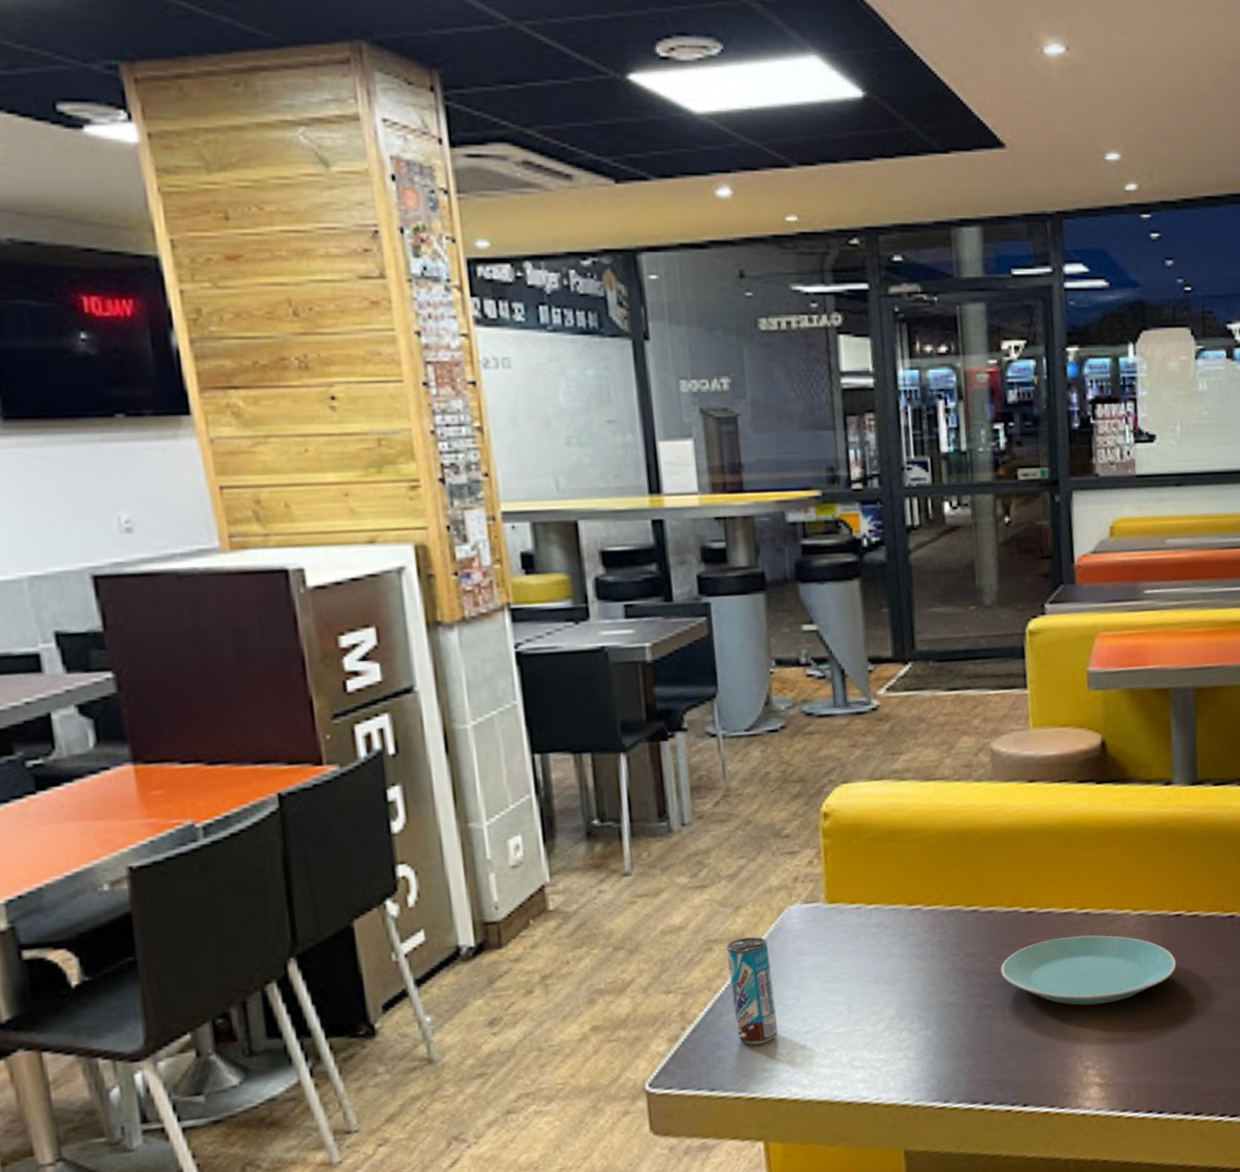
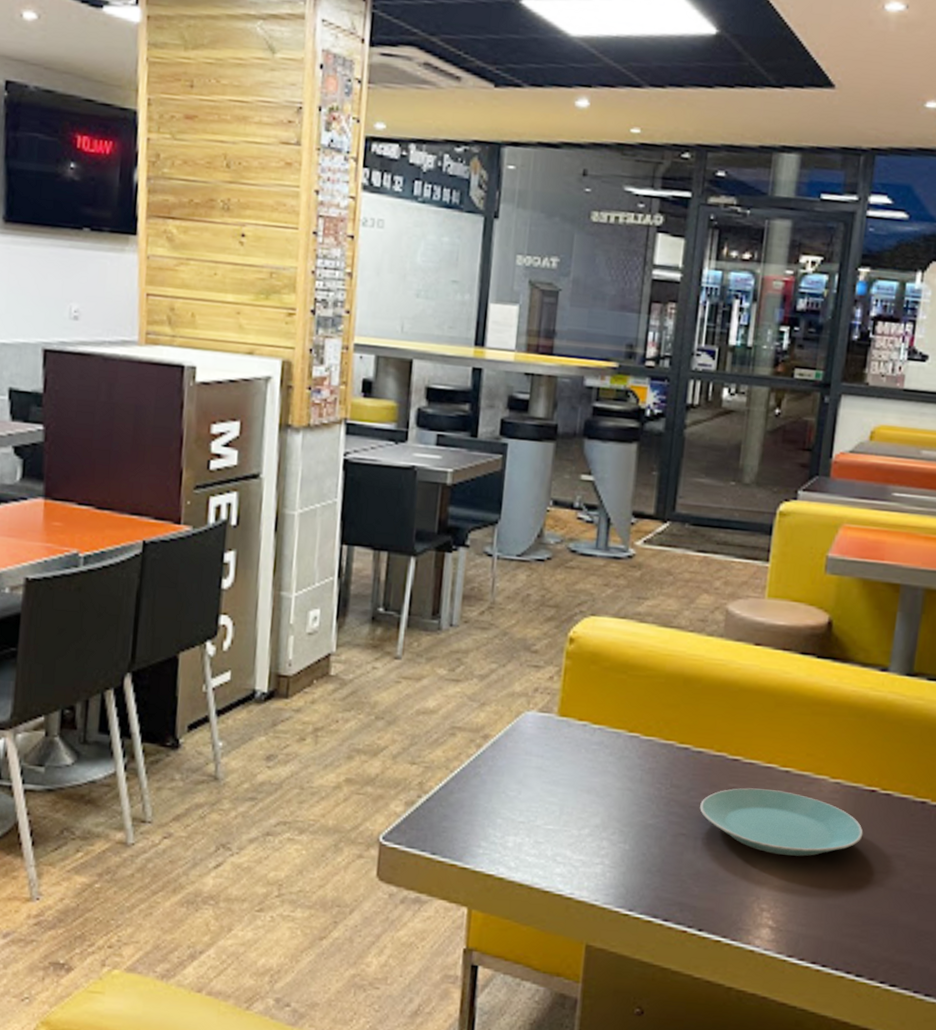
beverage can: present [726,936,778,1045] -> none [463,730,502,824]

